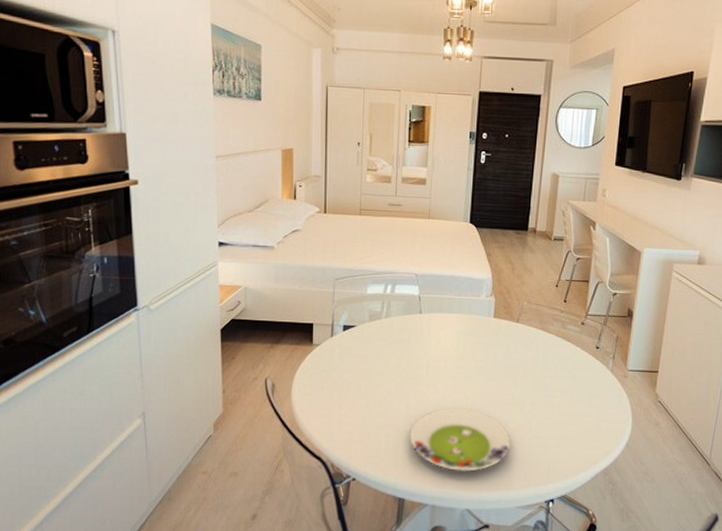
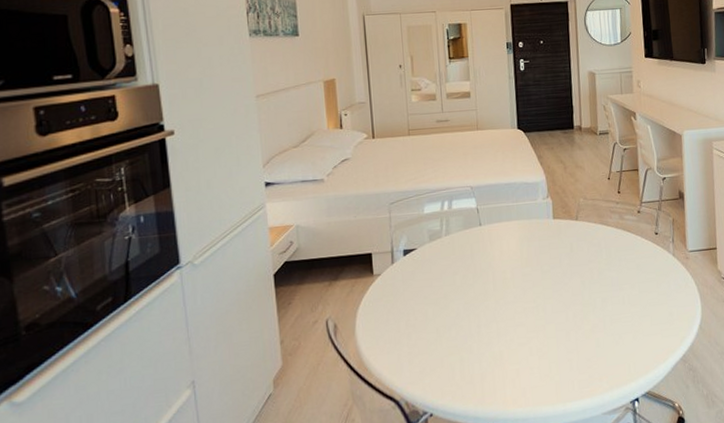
salad plate: present [409,408,511,472] -> none [483,316,588,386]

